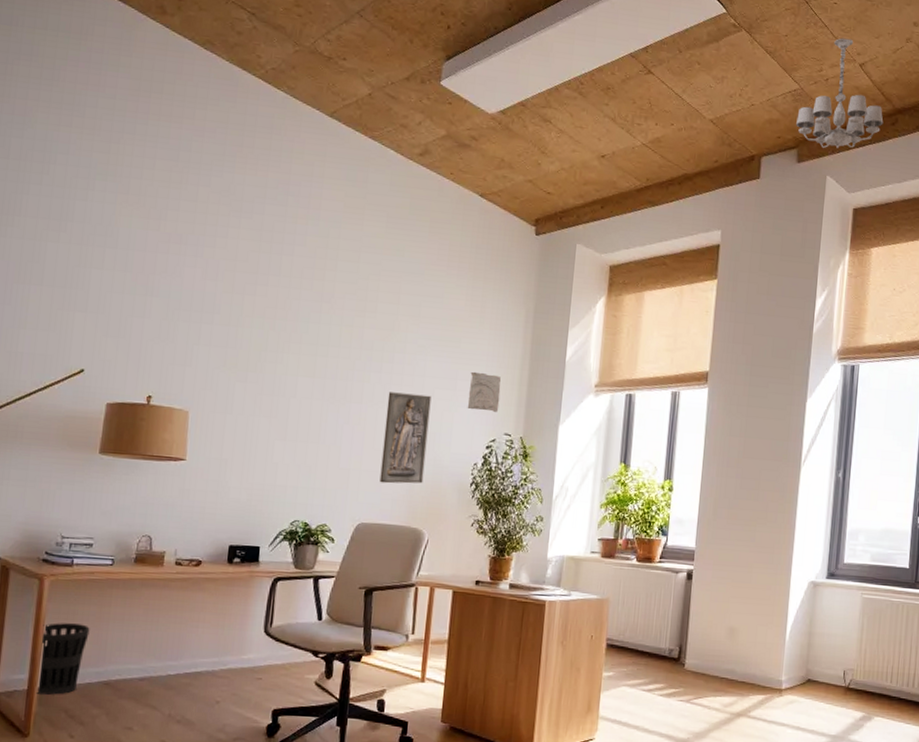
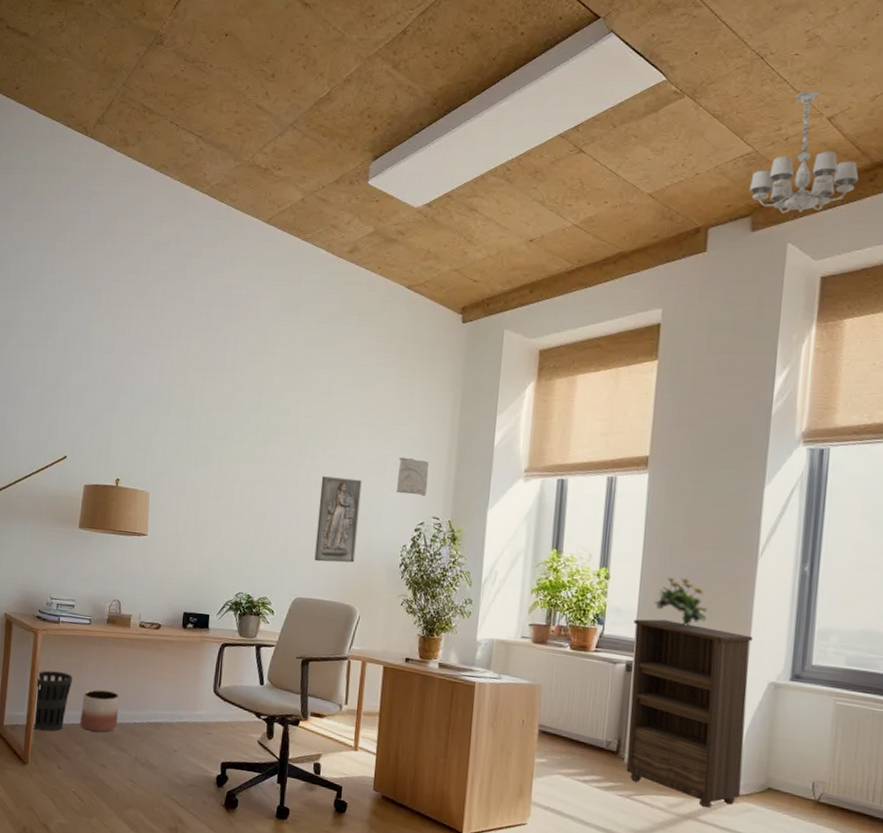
planter: none [99,640,150,690] -> present [80,689,120,733]
bookshelf: none [686,528,797,704] -> present [626,619,753,808]
flowering plant: none [712,487,759,532] -> present [654,577,708,626]

